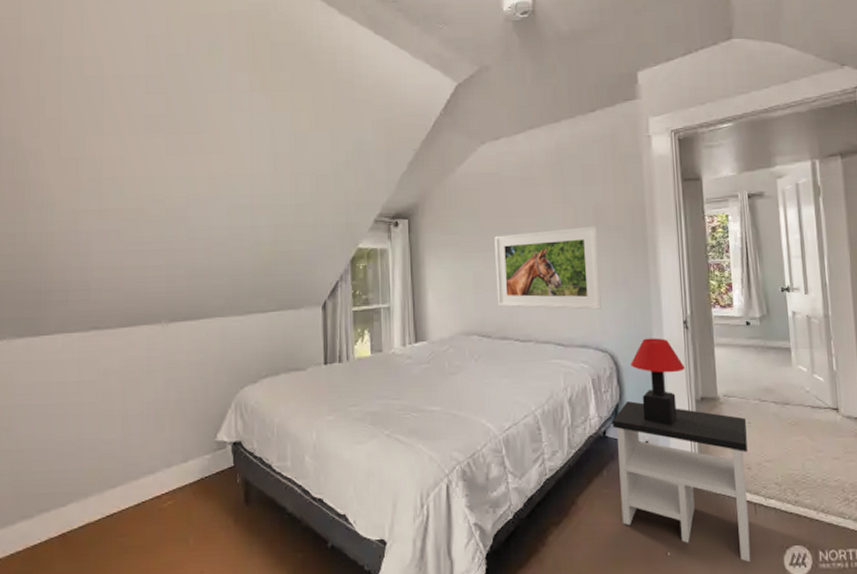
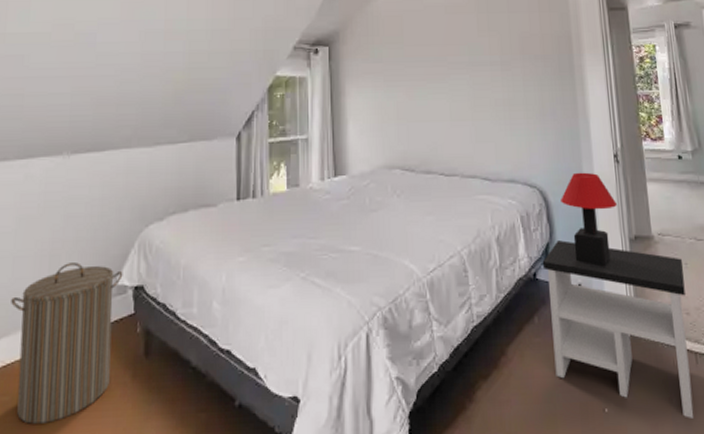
laundry hamper: none [122,421,222,561] -> present [11,263,123,424]
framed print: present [494,226,602,310] -> none [418,55,529,142]

